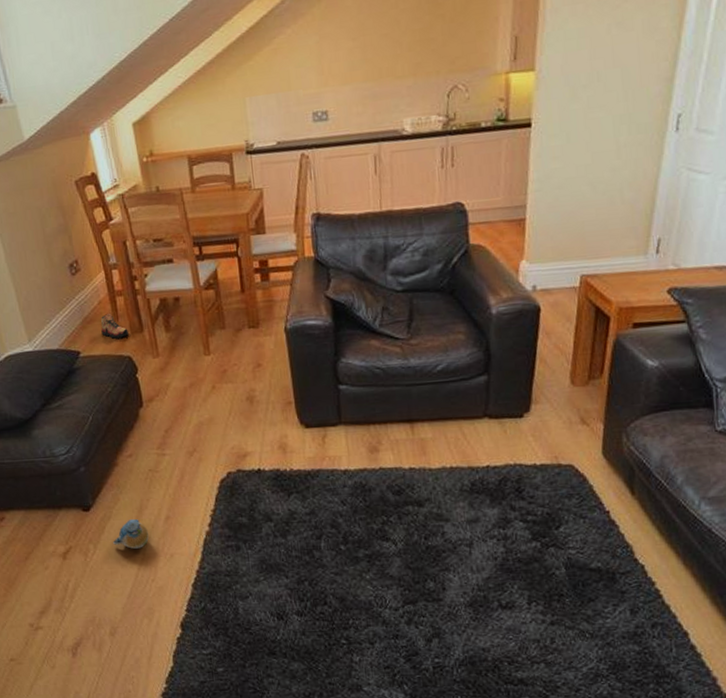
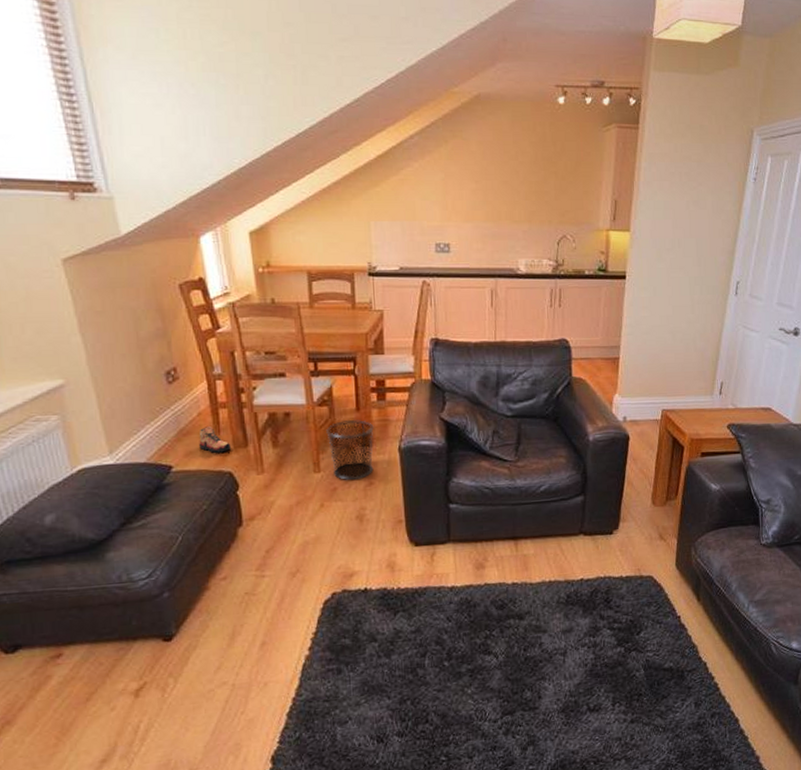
plush toy: present [113,519,149,549] -> none [198,647,240,680]
waste bin: none [213,301,261,363] -> present [326,419,374,481]

